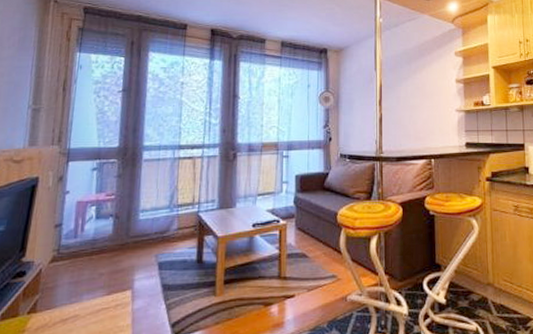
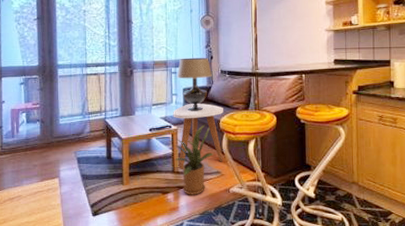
house plant: none [274,218,329,307] -> present [168,124,213,195]
side table: none [282,193,342,274] -> present [173,104,223,169]
table lamp: none [288,139,330,202] -> present [176,57,212,111]

